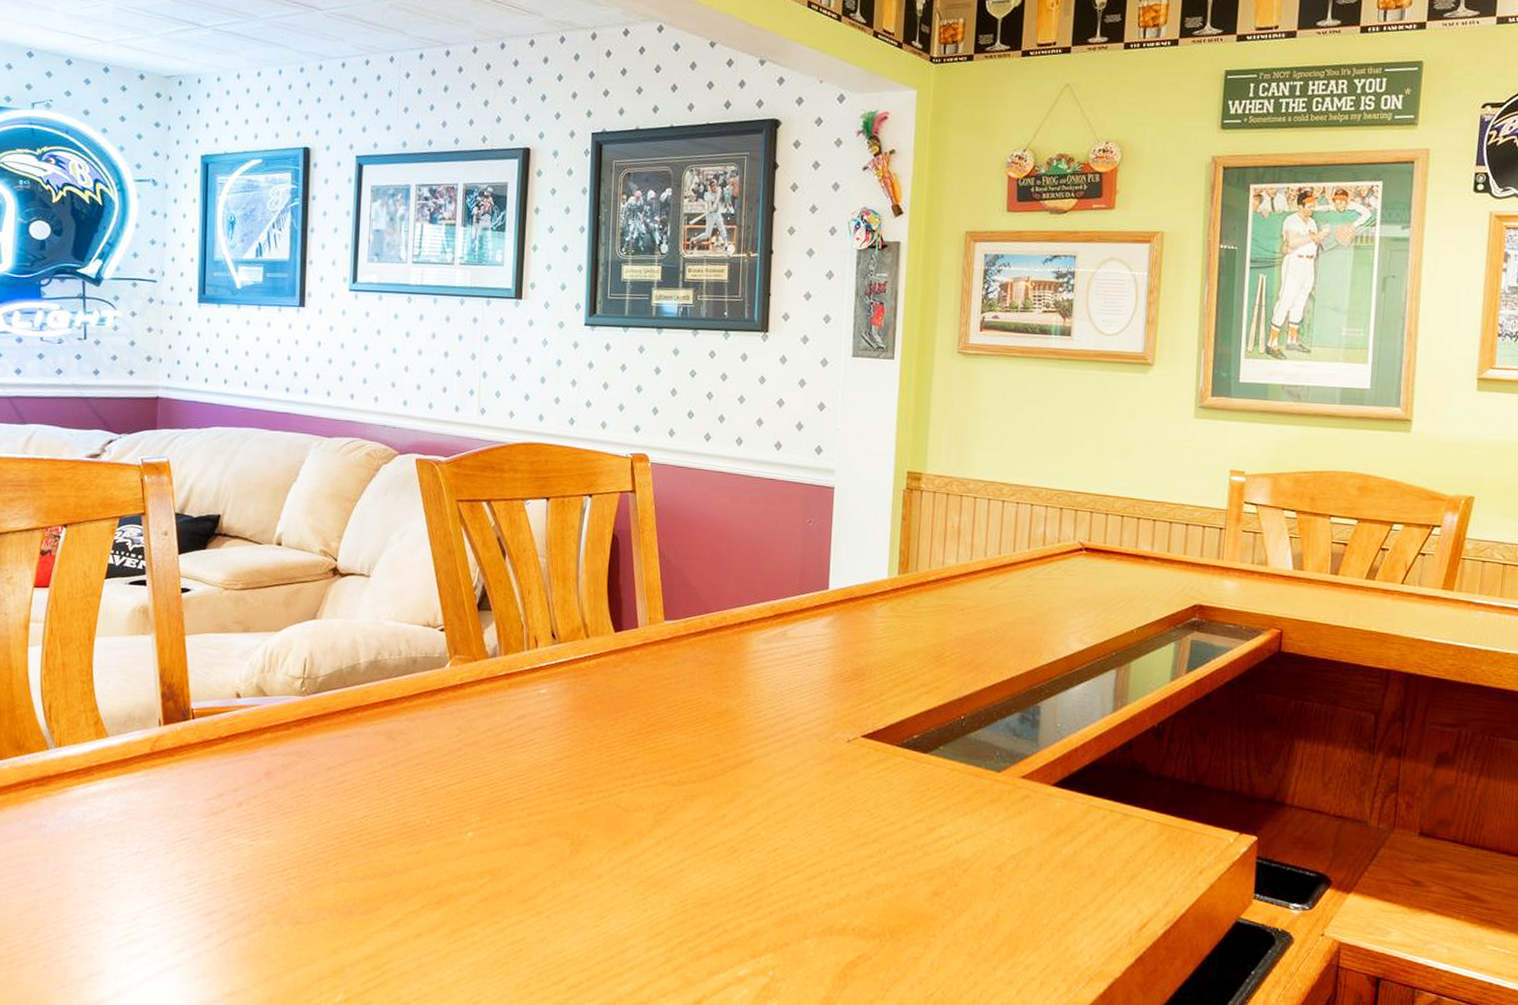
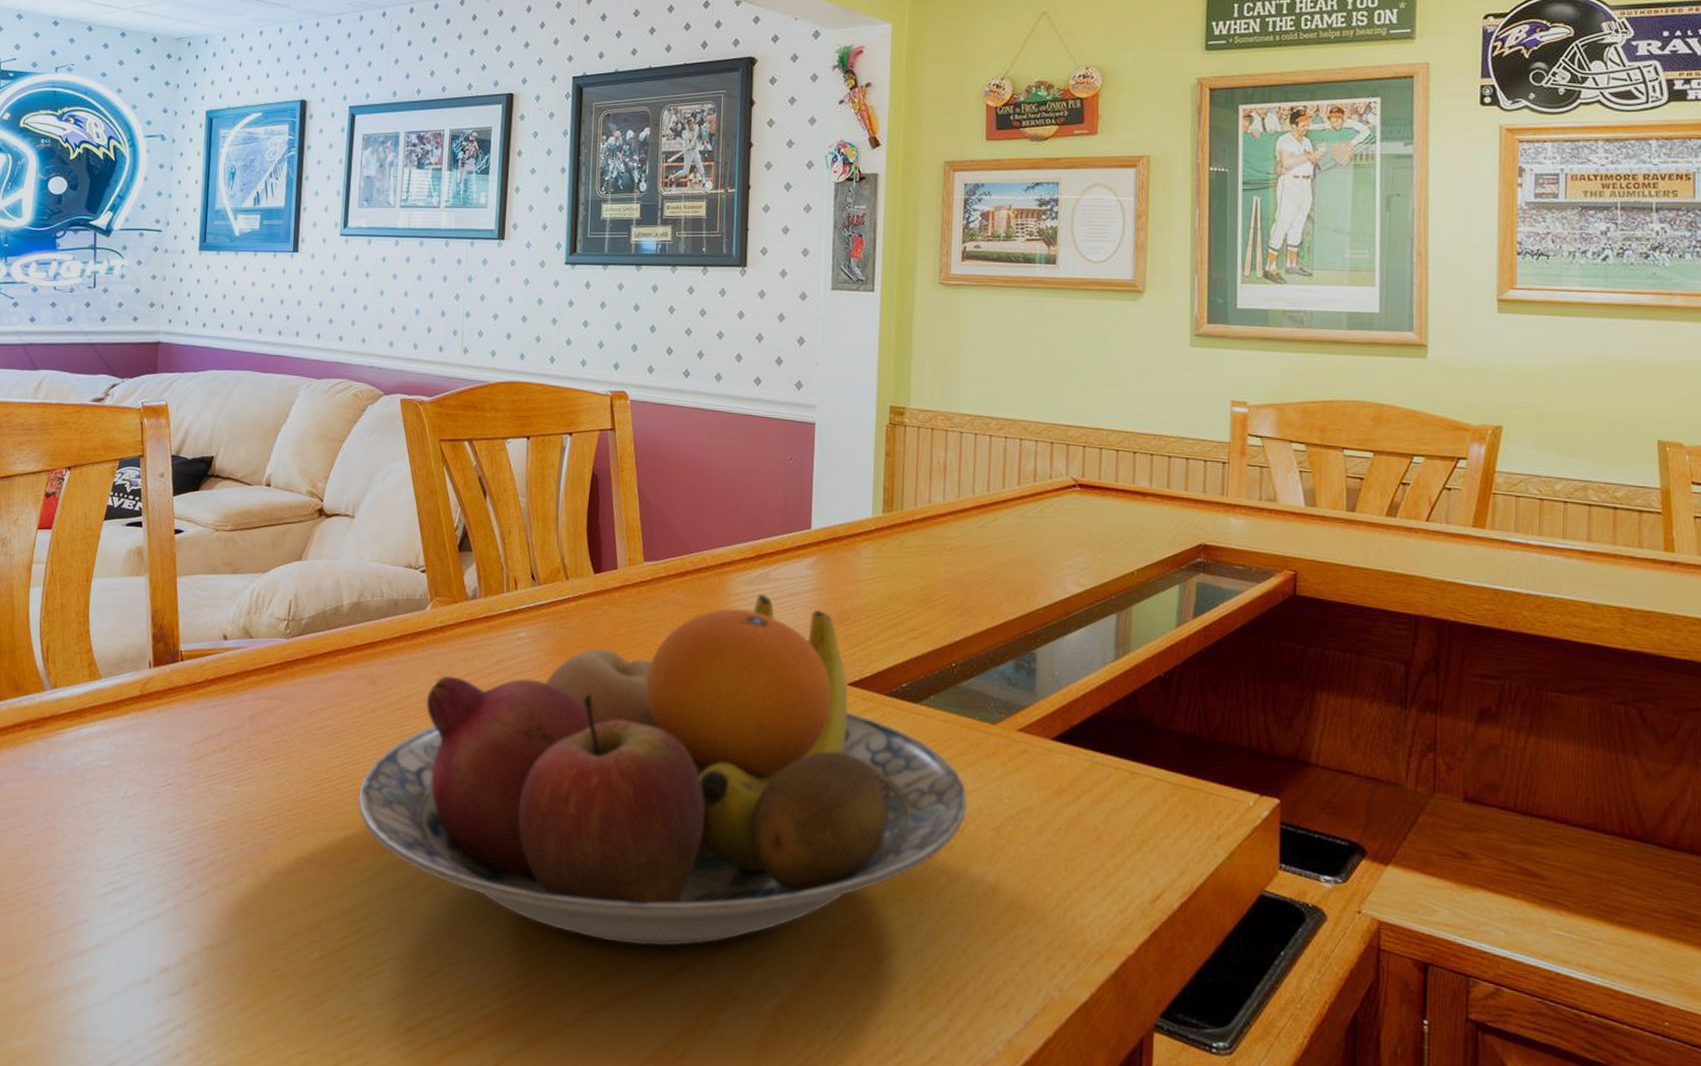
fruit bowl: none [379,651,972,981] -> present [358,593,967,946]

